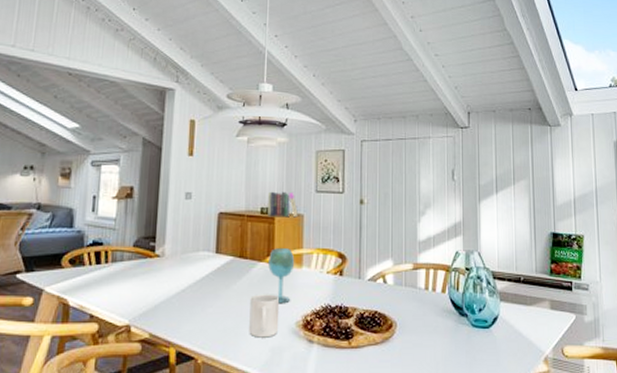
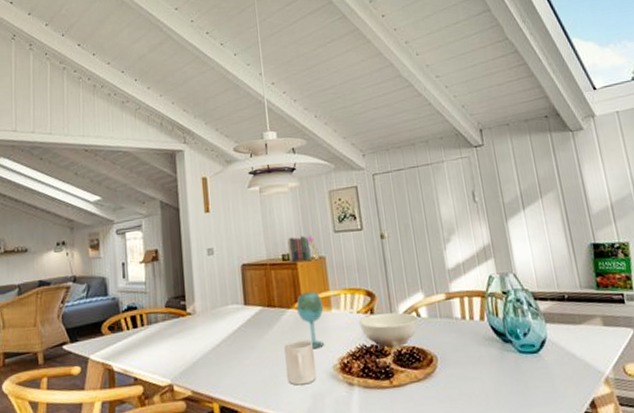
bowl: none [327,275,384,310] -> present [359,312,419,348]

